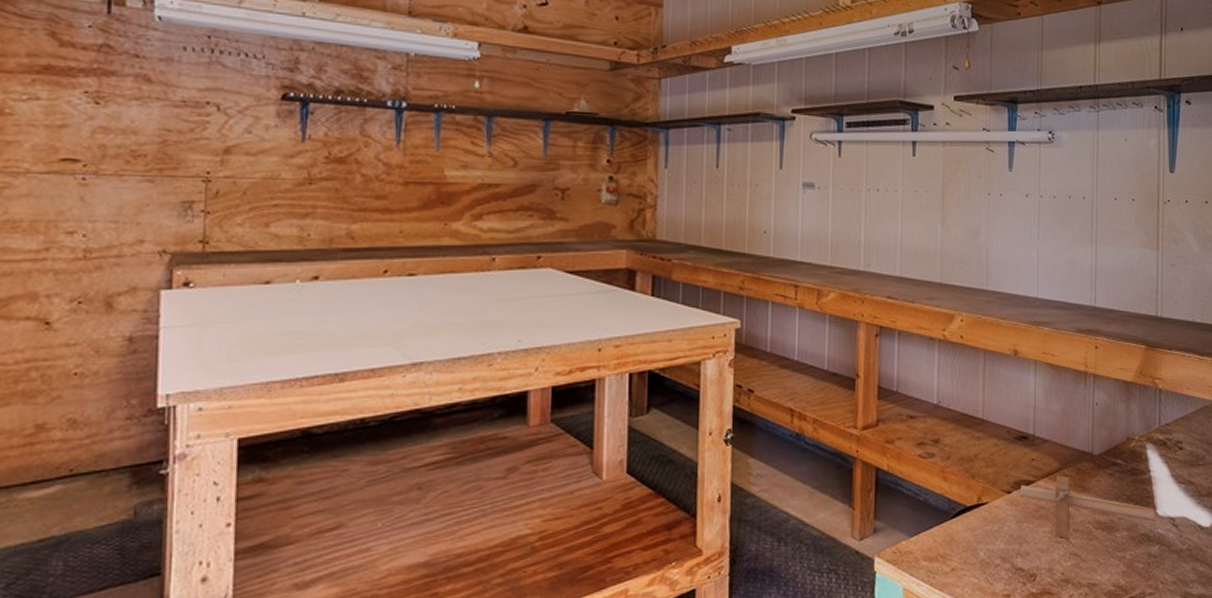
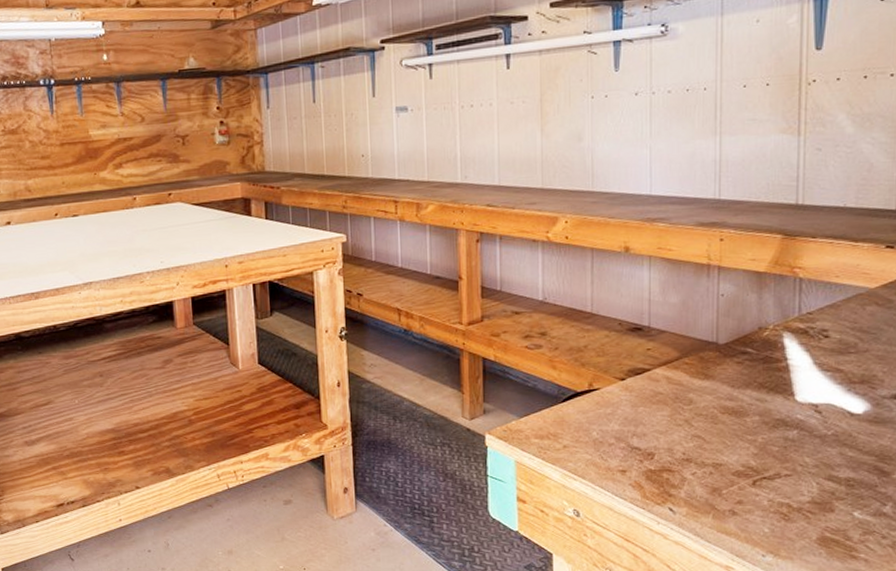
clamp: present [1020,475,1155,538] -> none [634,363,793,422]

